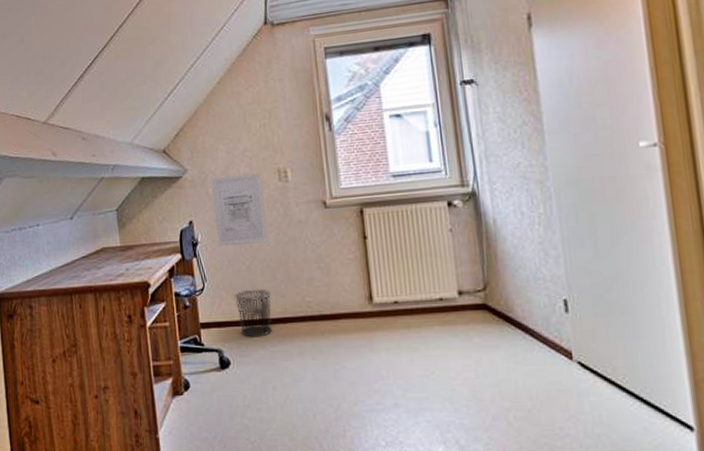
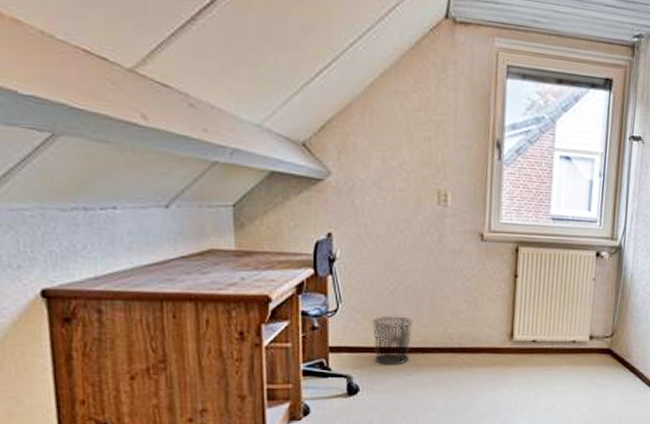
wall art: present [210,173,267,247] -> none [358,187,419,268]

